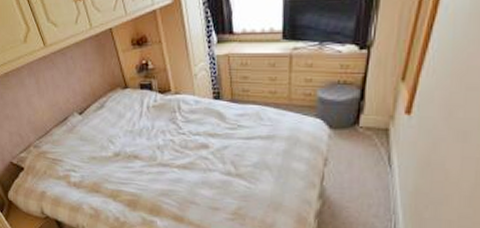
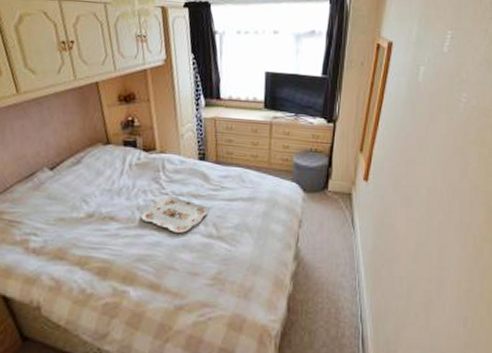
serving tray: none [162,136,227,170] -> present [141,197,209,233]

